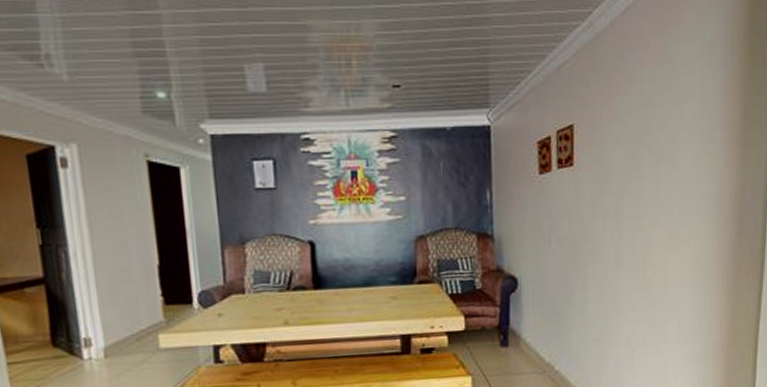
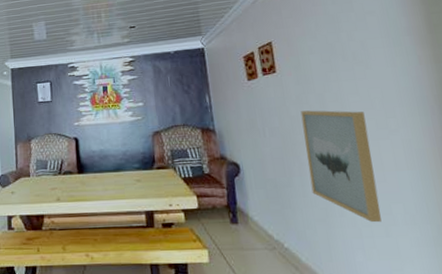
wall art: none [592,215,660,341] -> present [300,110,382,223]

